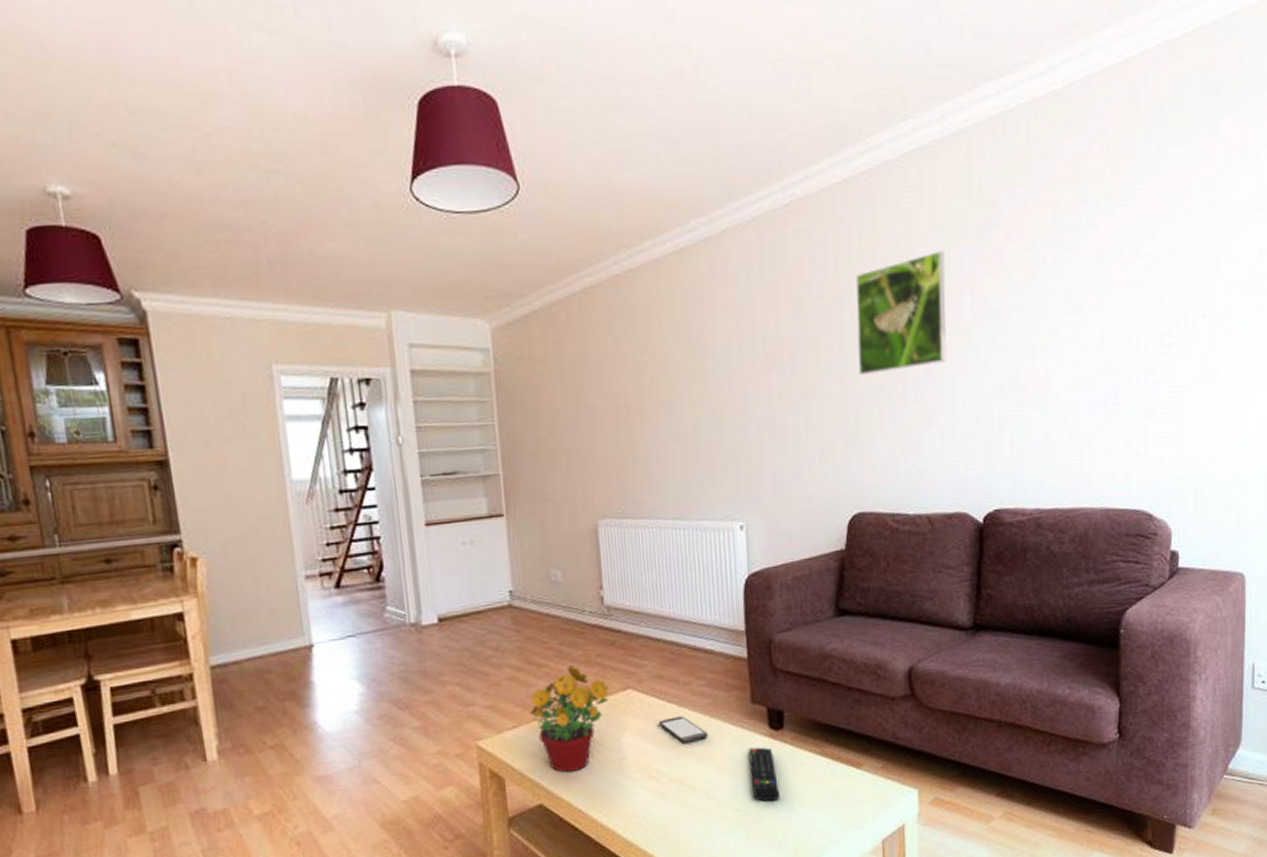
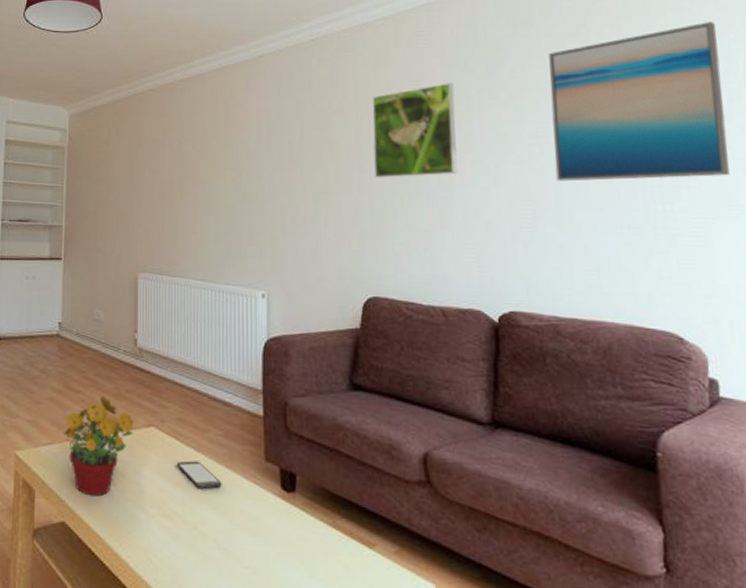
remote control: present [749,747,780,802] -> none [260,506,290,566]
wall art: none [1045,157,1214,360] -> present [548,22,730,182]

